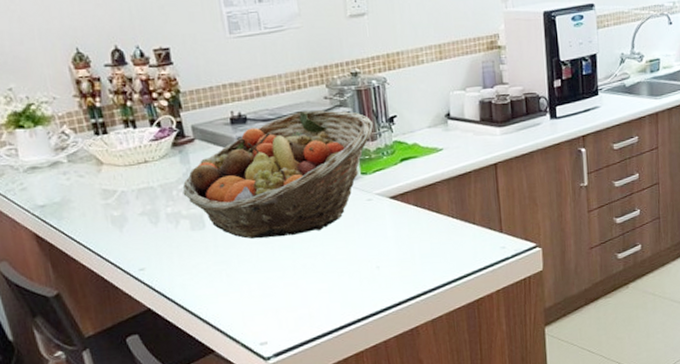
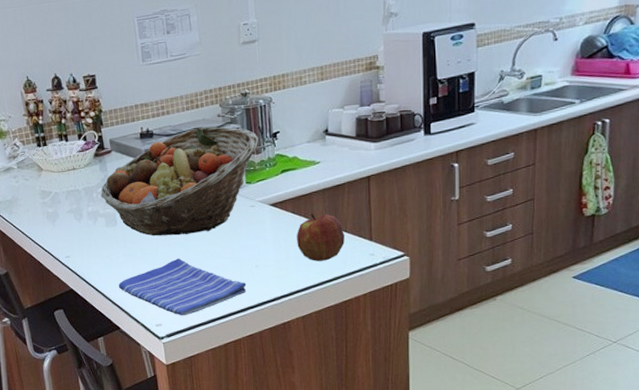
dish towel: none [210,263,367,331] -> present [118,258,247,316]
apple: none [421,205,474,258] -> present [297,213,344,261]

